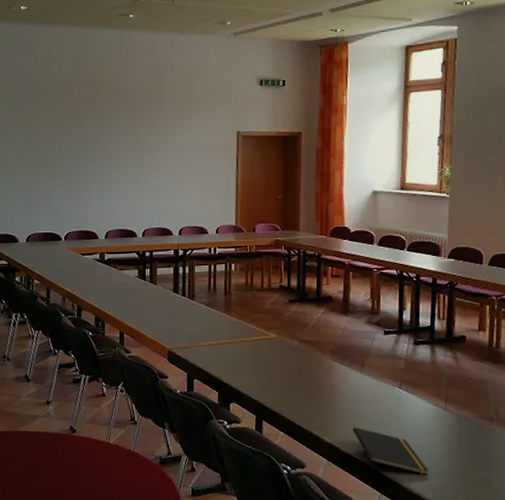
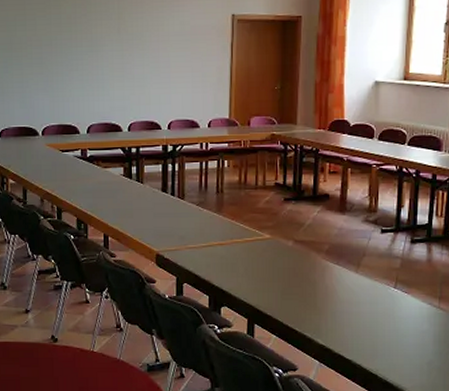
notepad: present [352,427,429,475] -> none [346,328,420,374]

